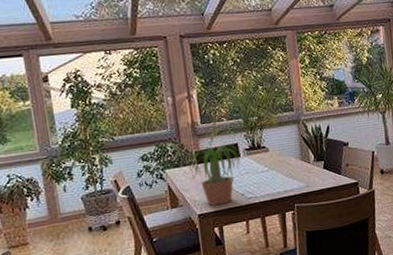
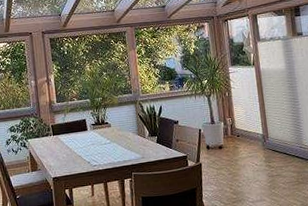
potted plant: present [185,143,245,206] -> none [43,119,91,171]

